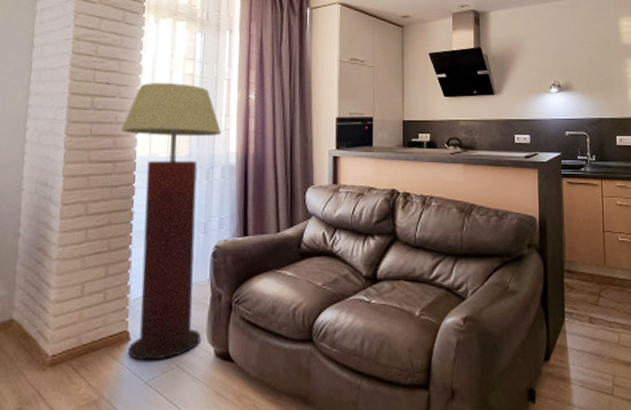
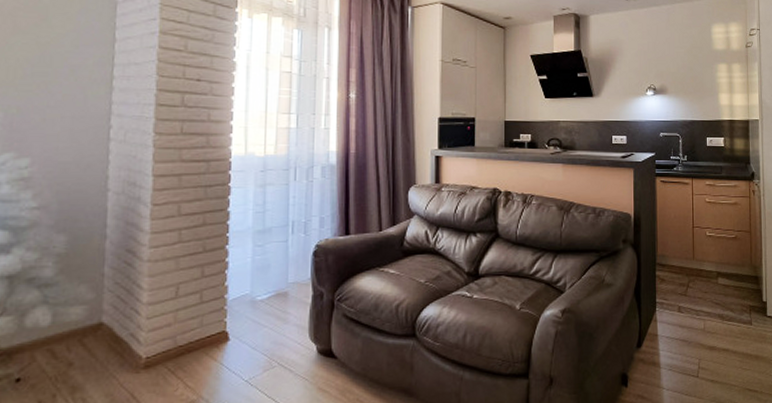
floor lamp: present [121,83,221,361] -> none [215,80,321,360]

